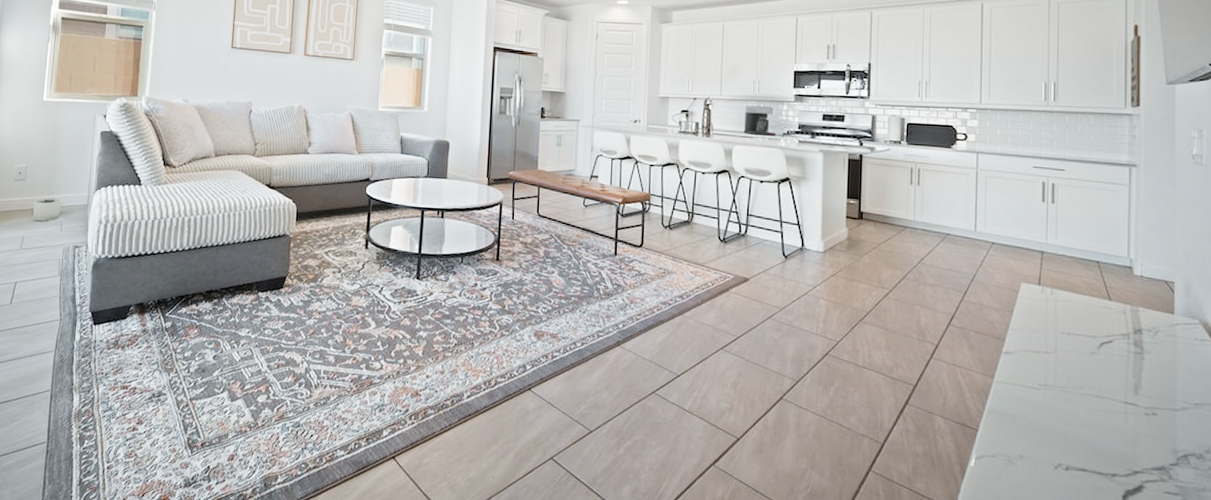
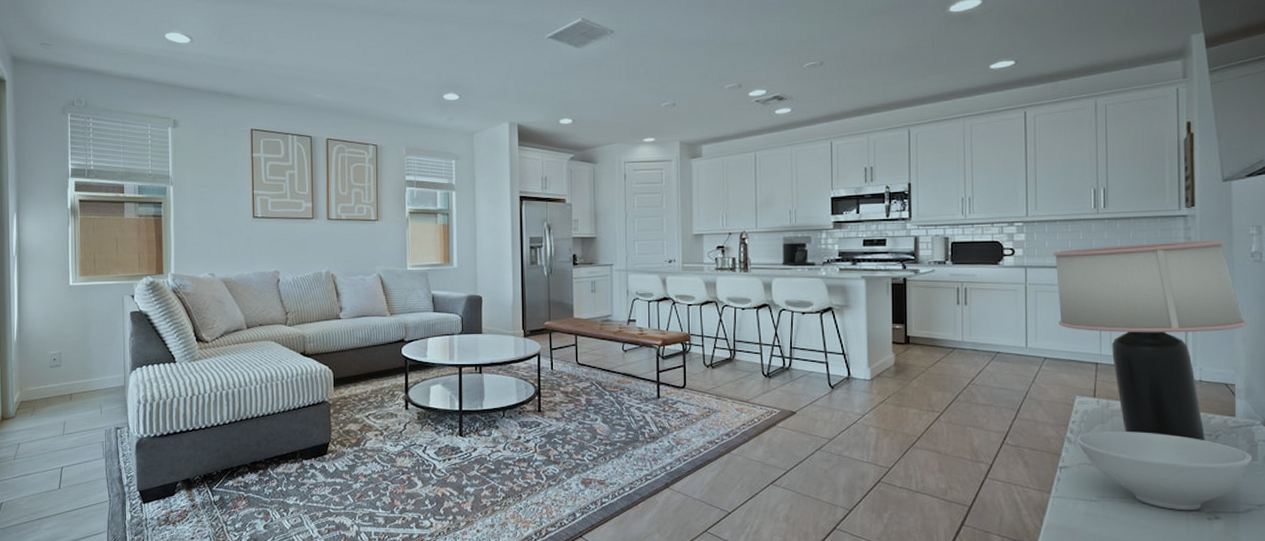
planter: present [32,198,62,222] -> none [71,381,99,406]
table lamp: none [1004,138,1188,337] -> present [1053,240,1248,441]
bowl: none [1019,319,1190,406] -> present [1075,432,1252,511]

